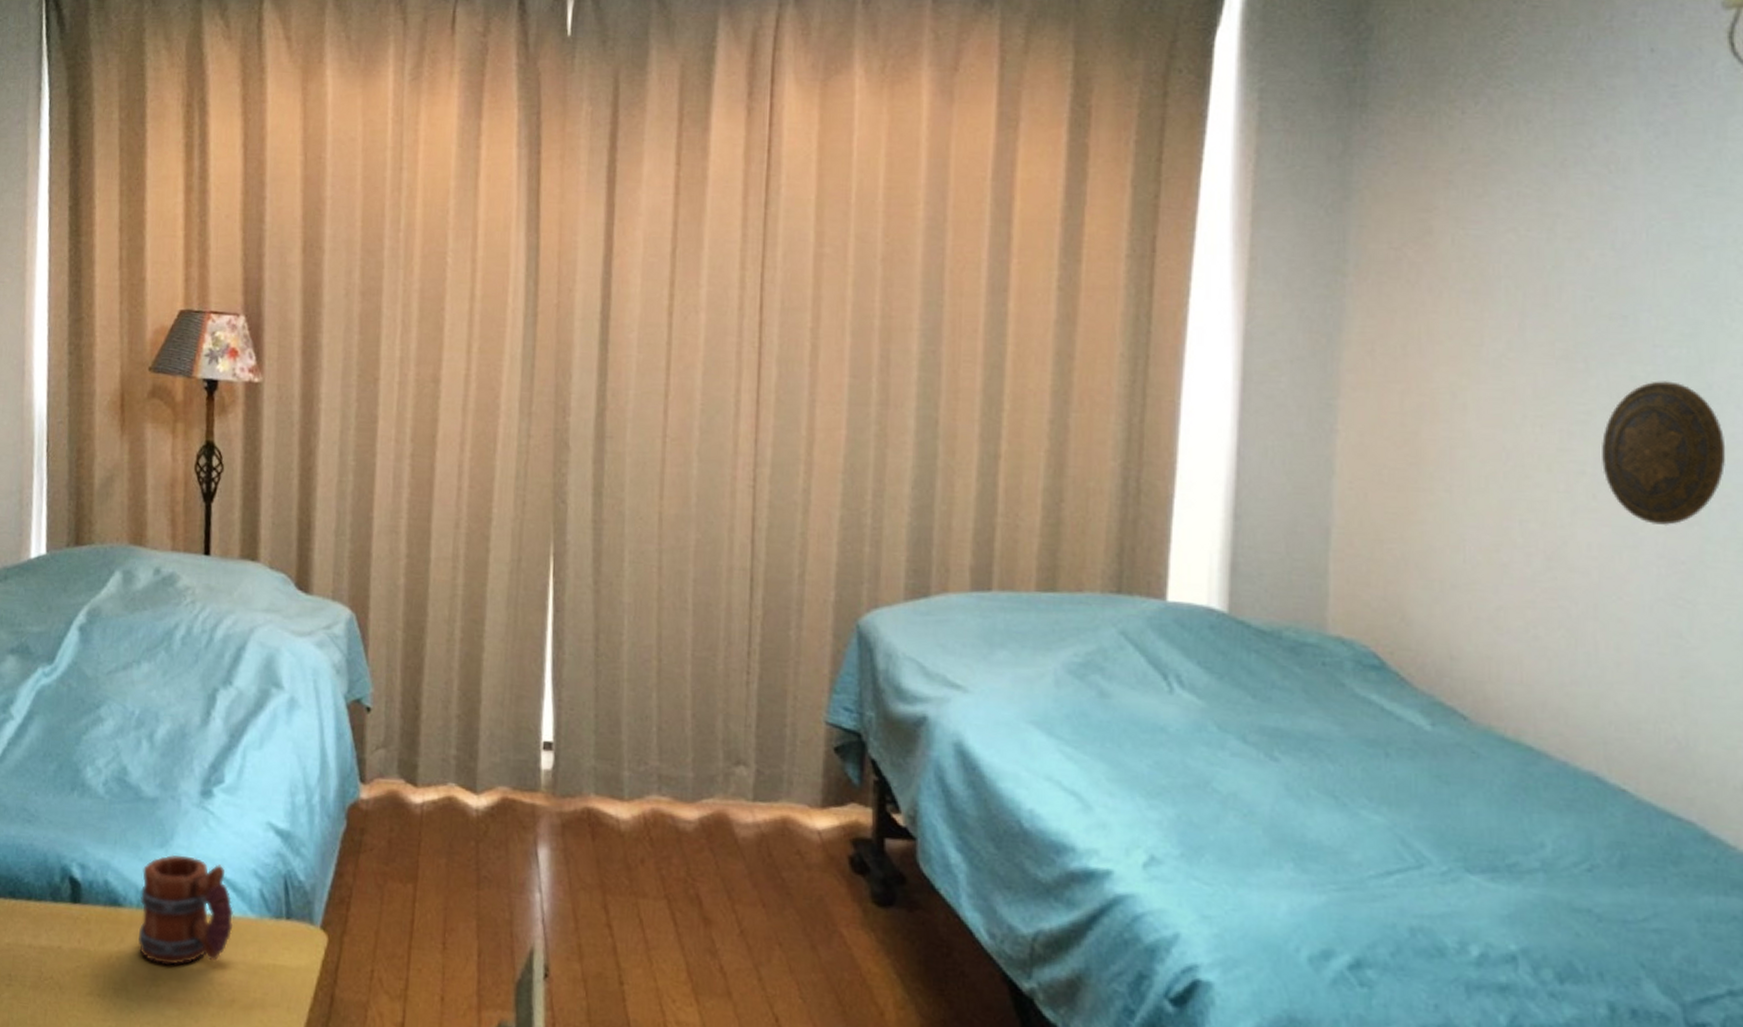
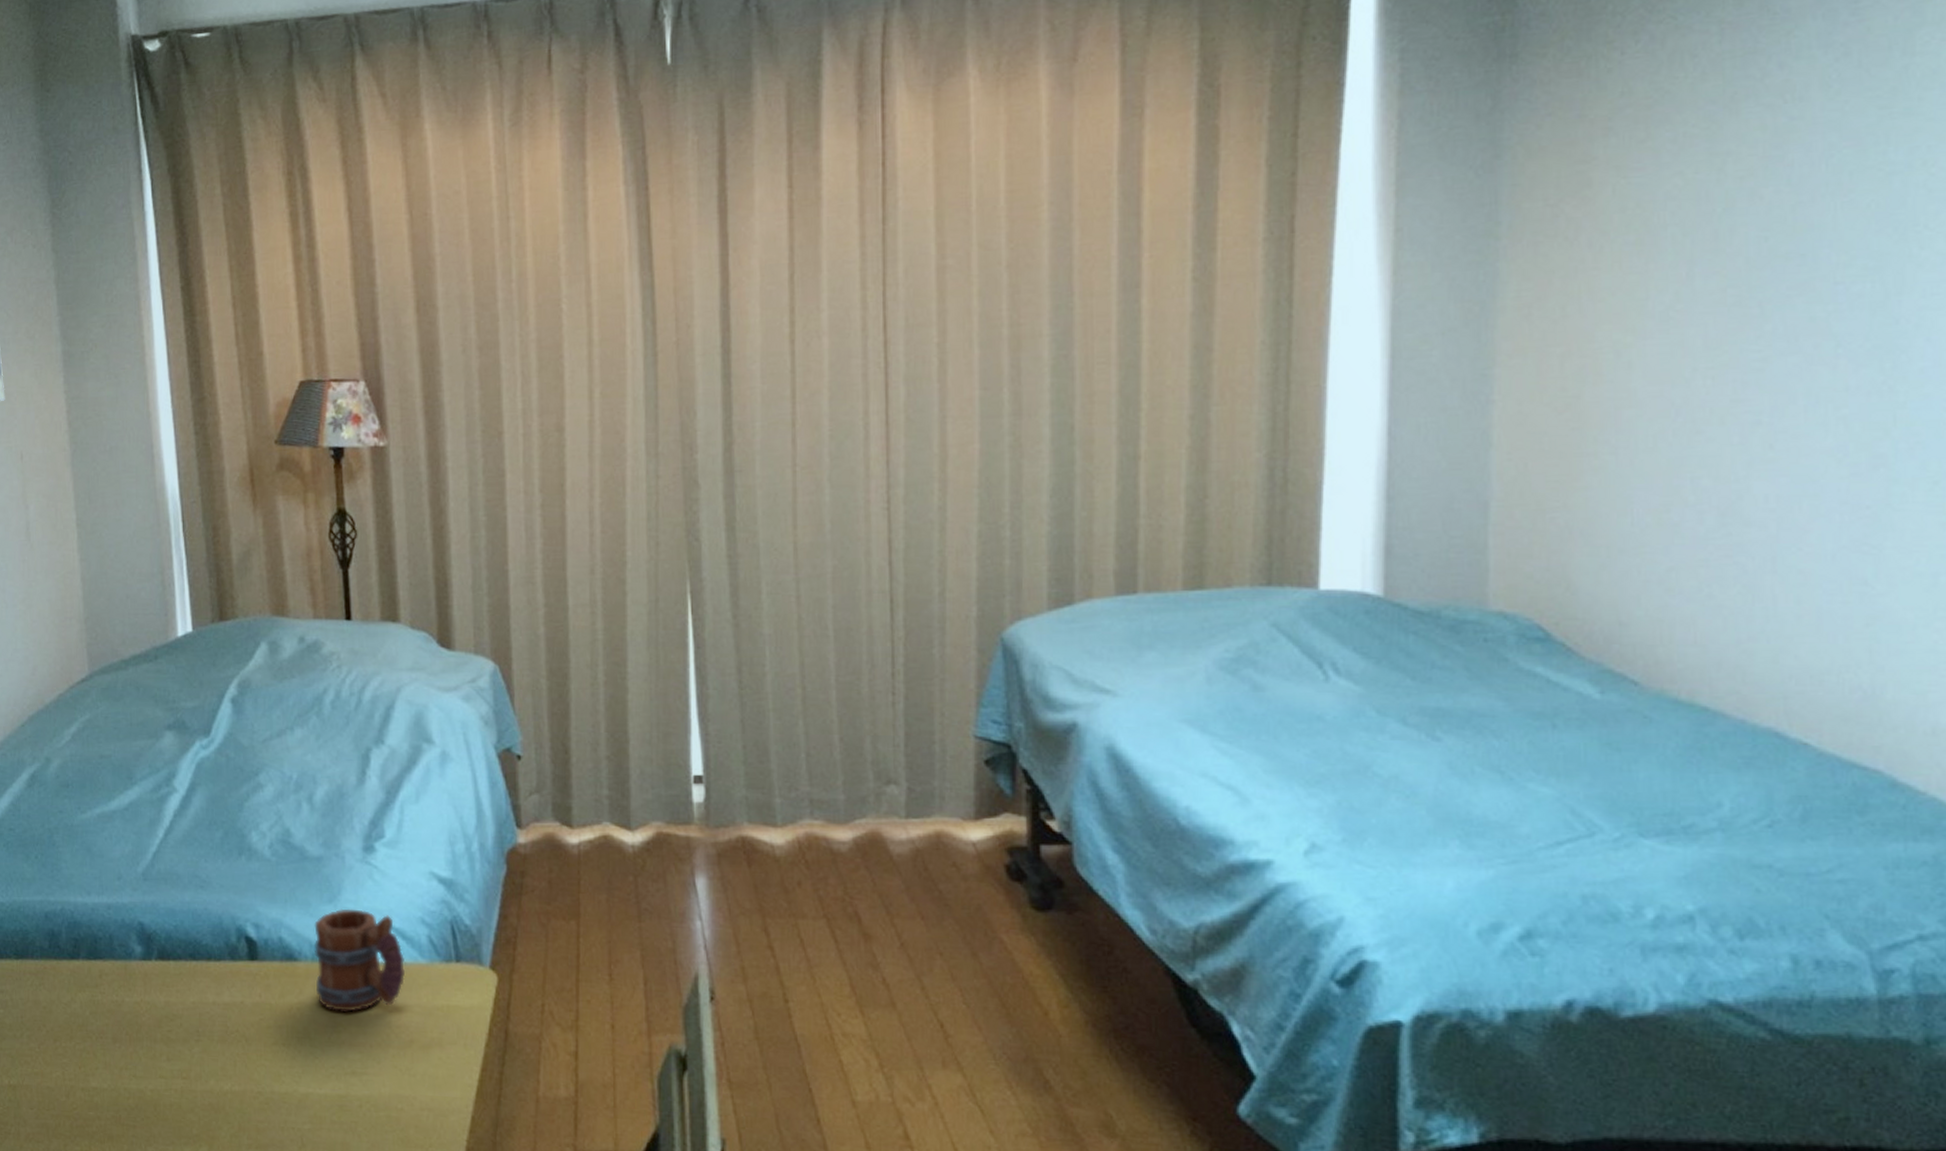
decorative plate: present [1602,381,1726,526] -> none [1779,319,1915,471]

